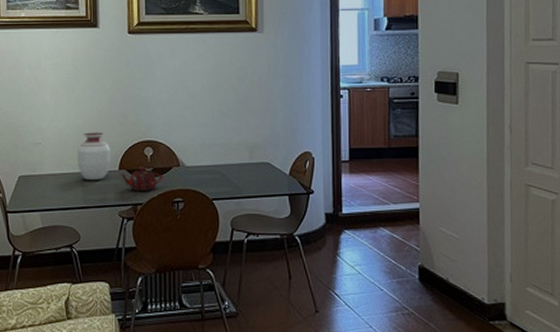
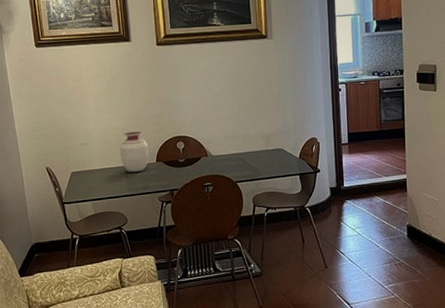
teapot: present [120,166,164,192] -> none [158,158,195,180]

